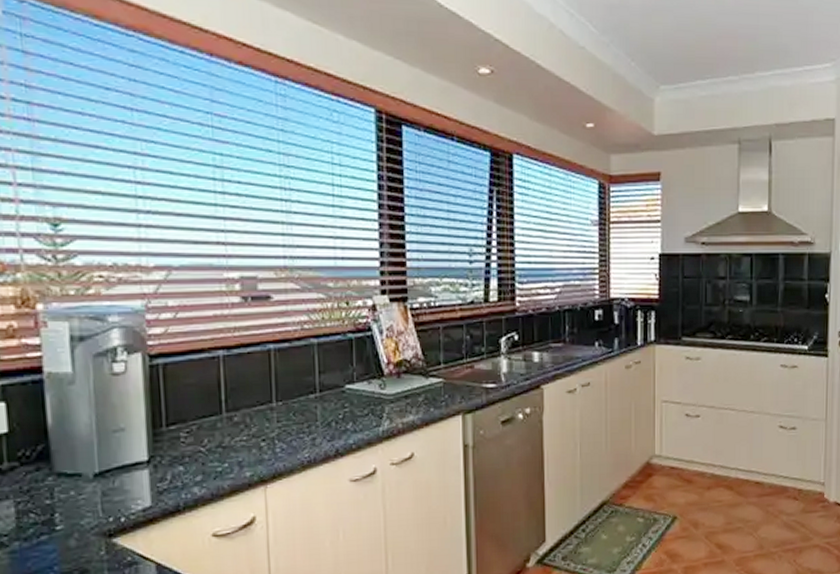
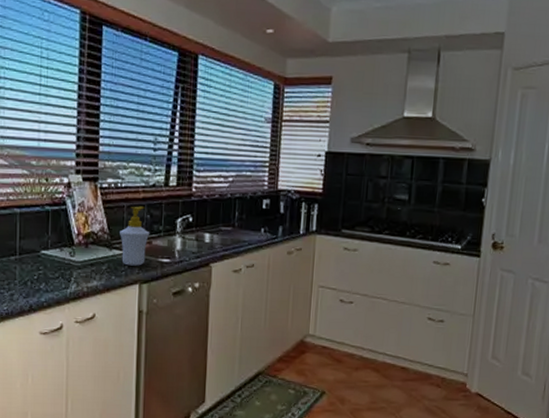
soap bottle: none [436,326,471,395] -> present [120,206,150,266]

